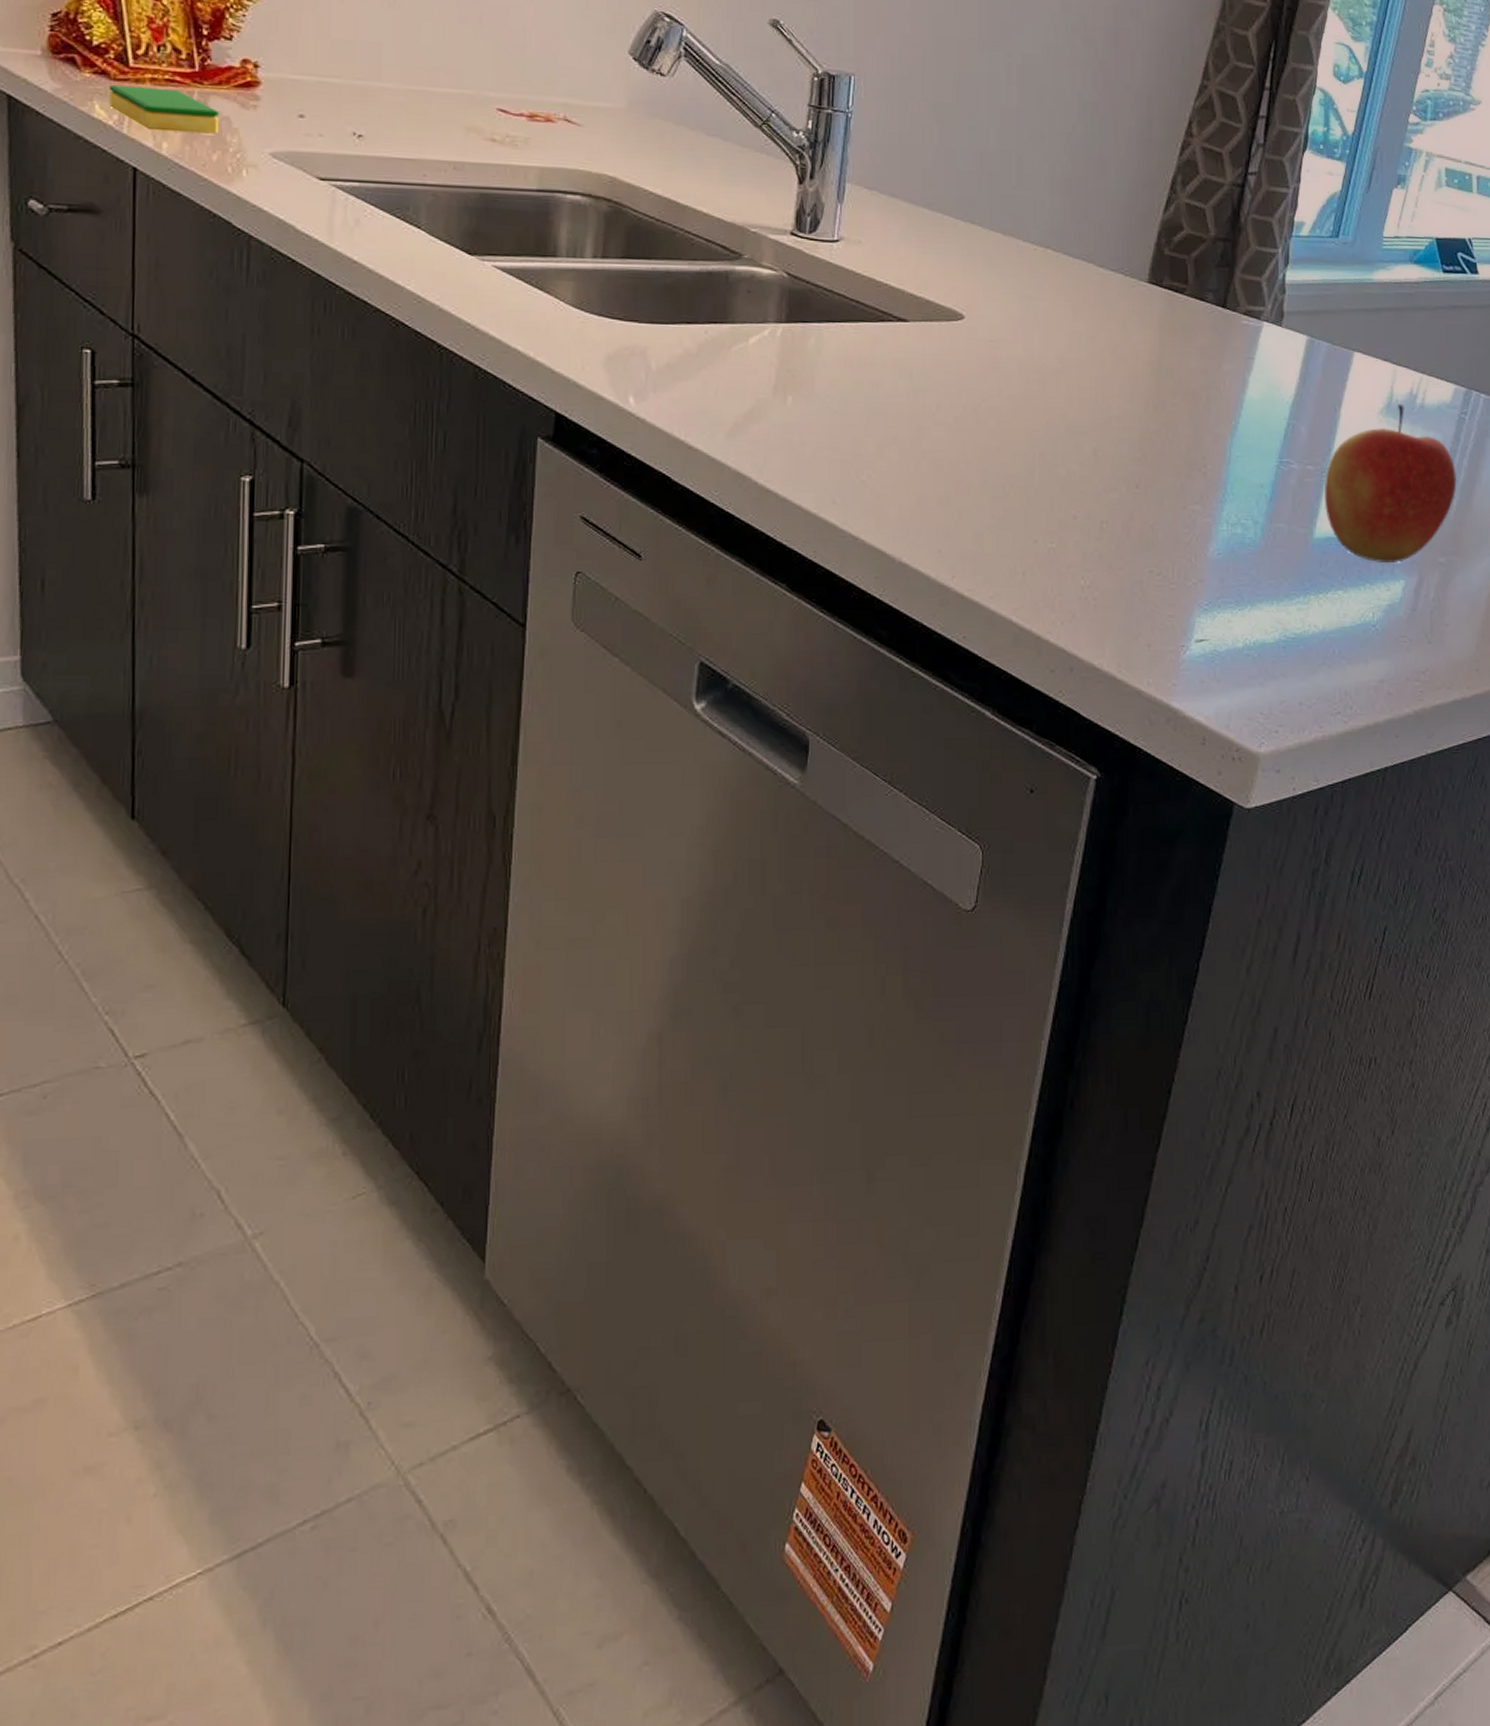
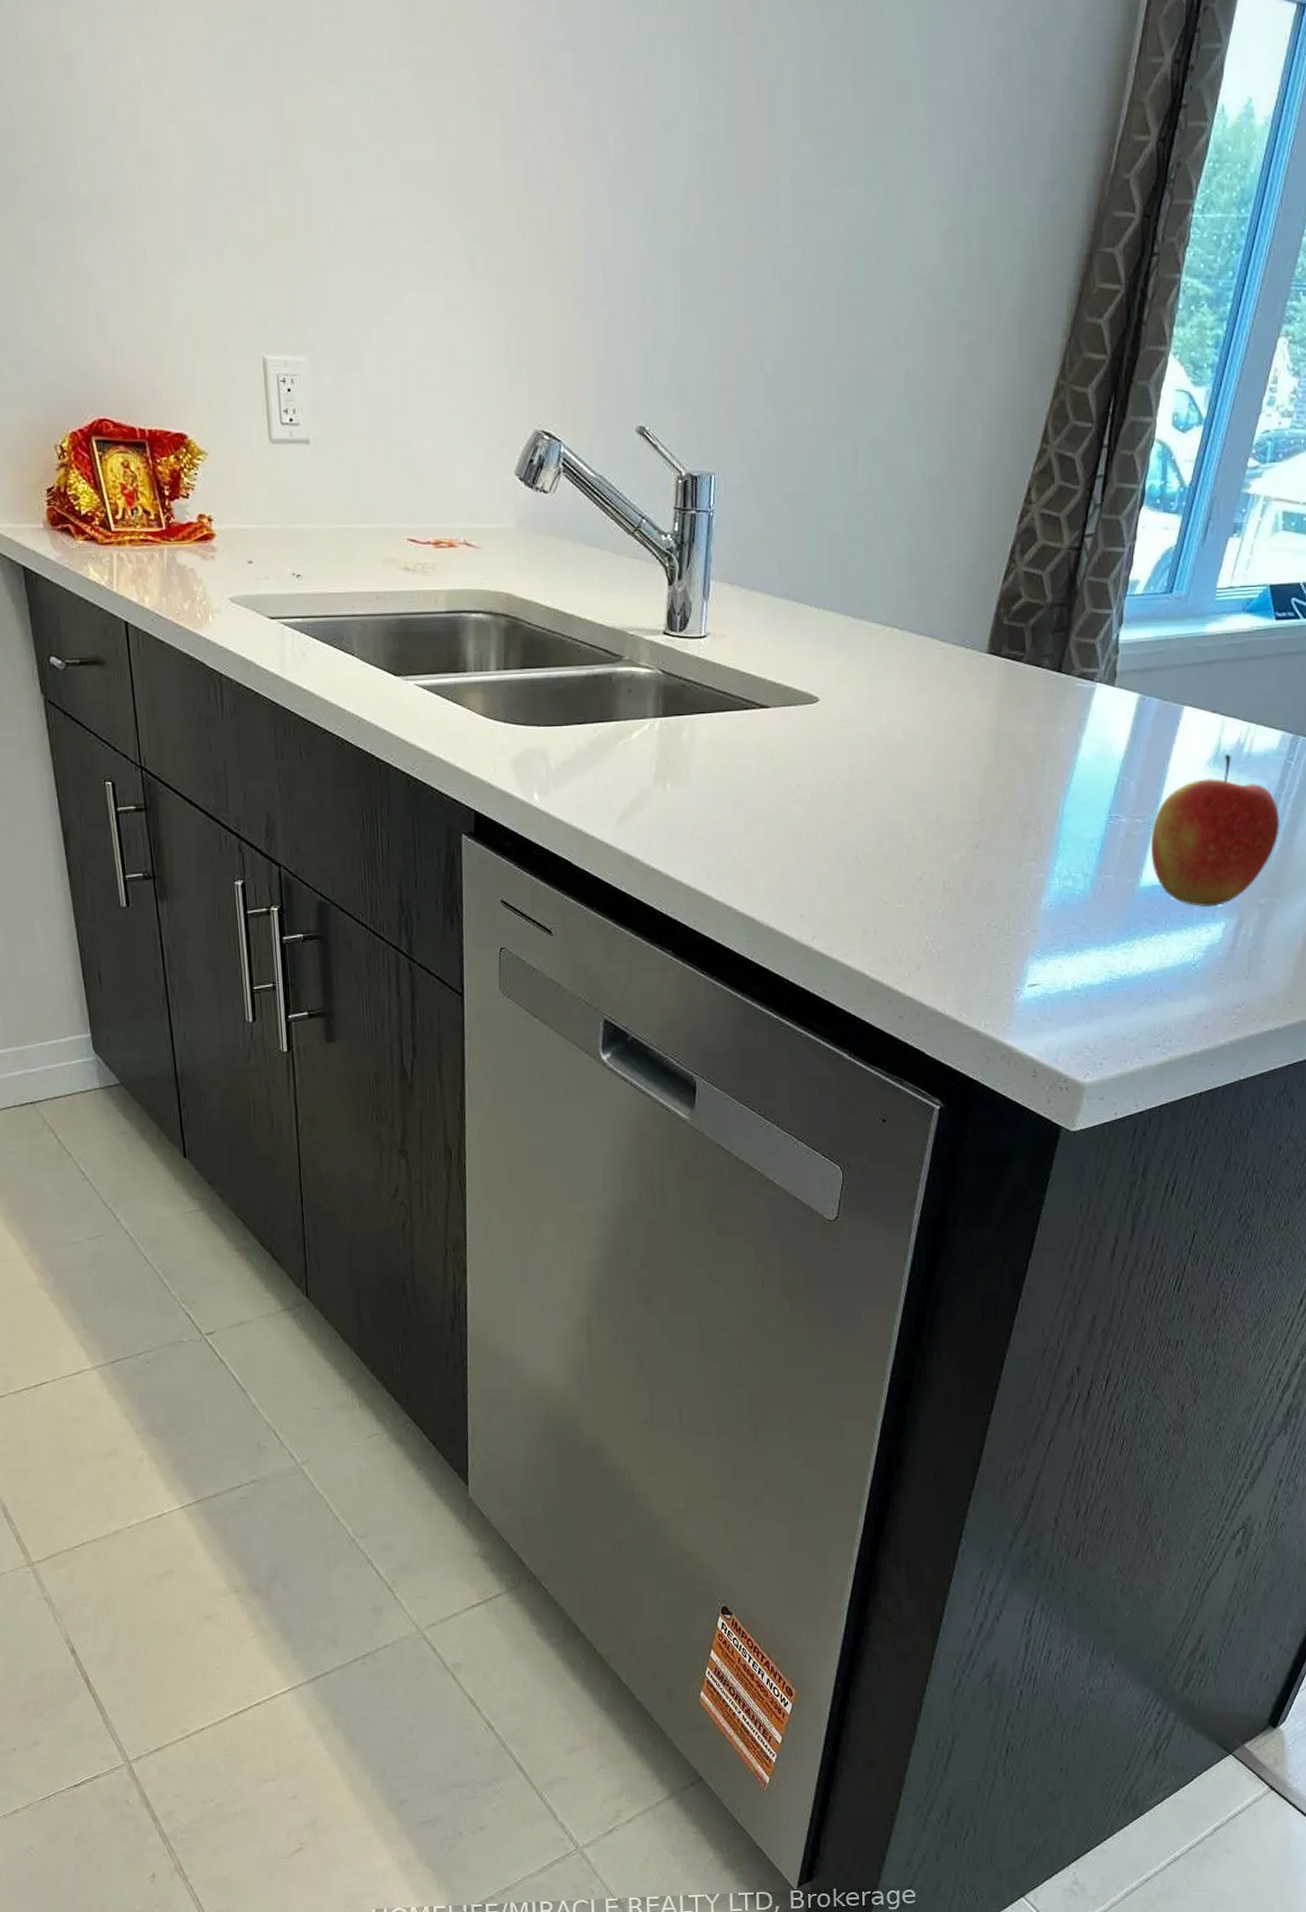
dish sponge: present [109,84,220,134] -> none [99,548,187,587]

